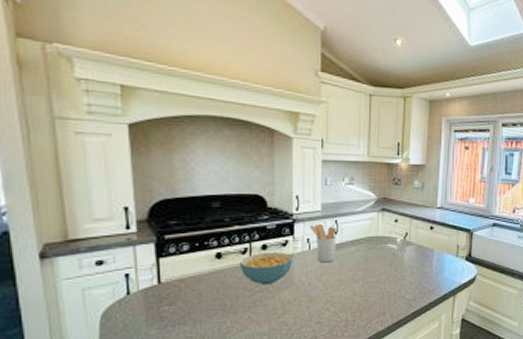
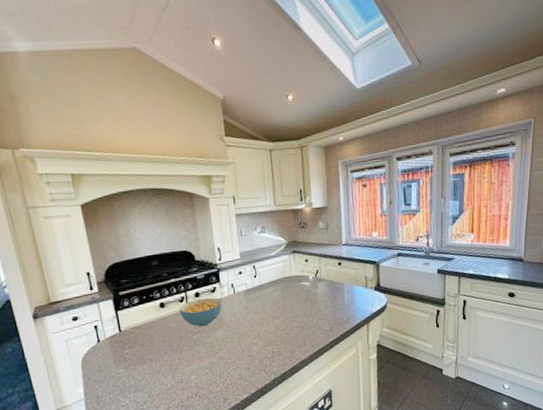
utensil holder: present [309,223,337,263] -> none [232,269,257,304]

